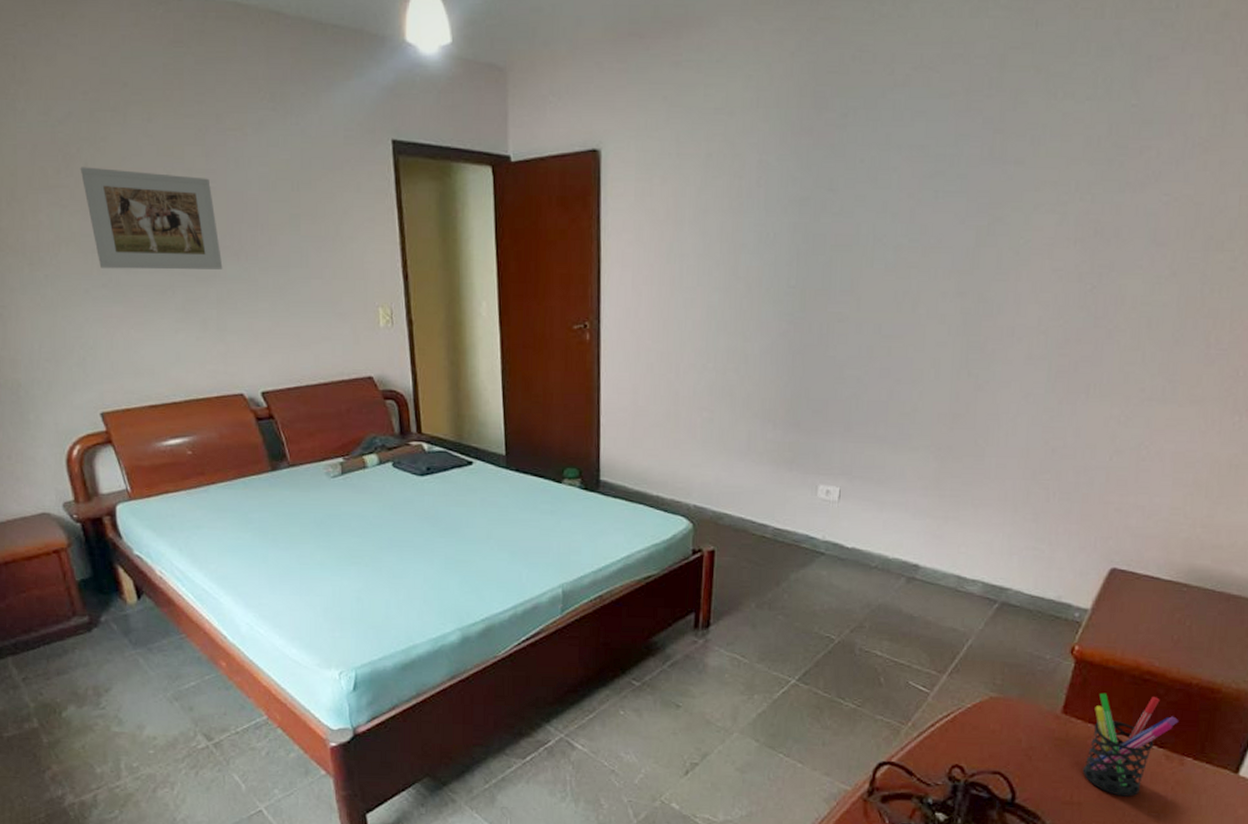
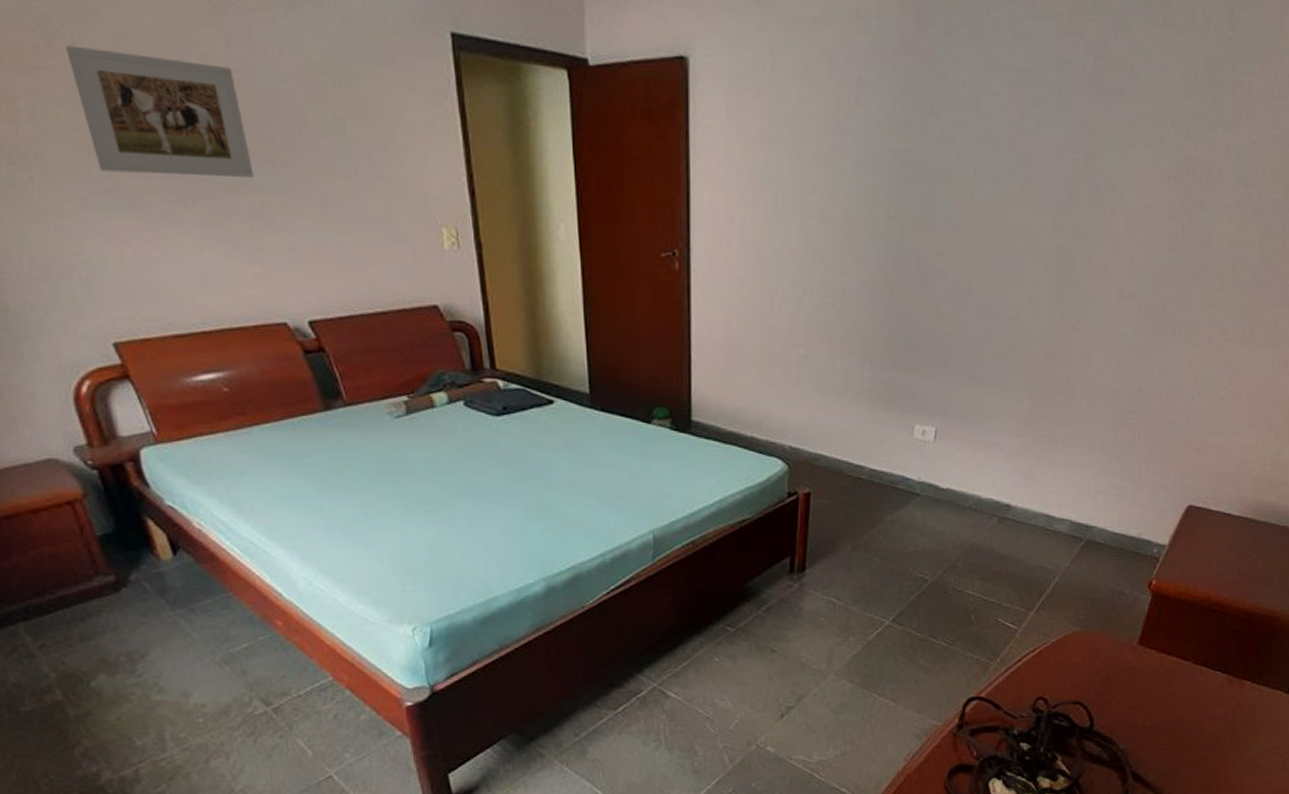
pen holder: present [1082,692,1179,797] -> none [1154,624,1241,719]

